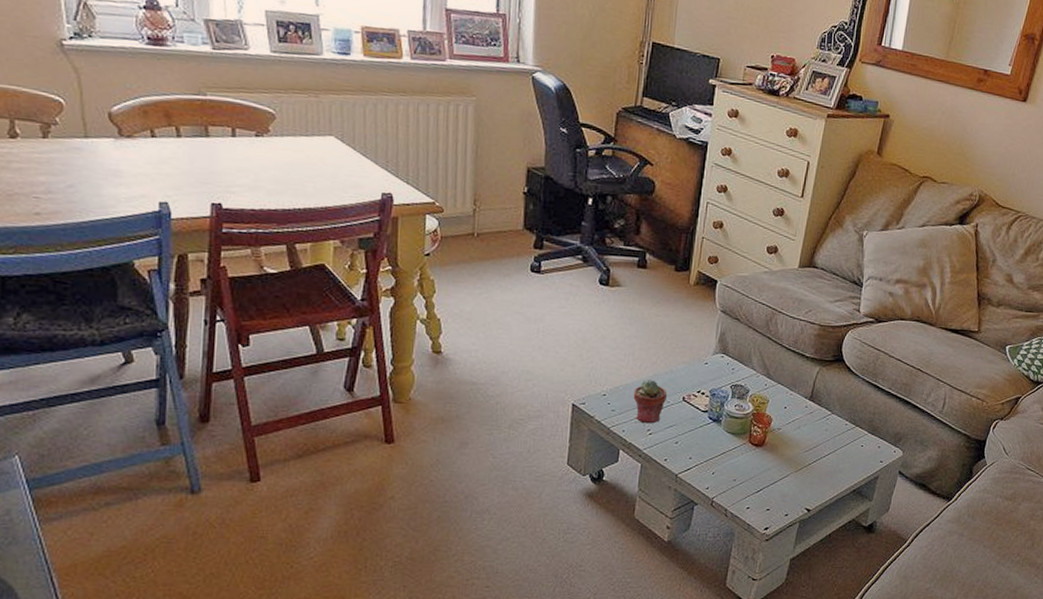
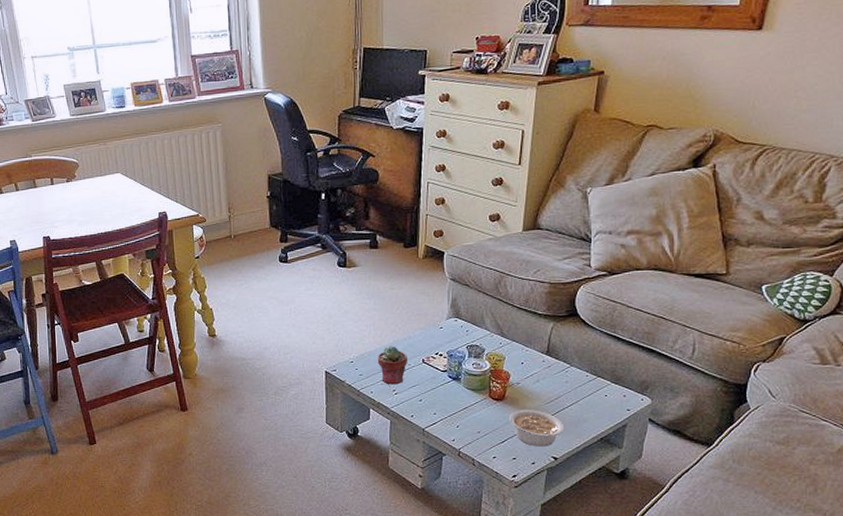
legume: none [766,457,820,498] -> present [508,410,565,447]

